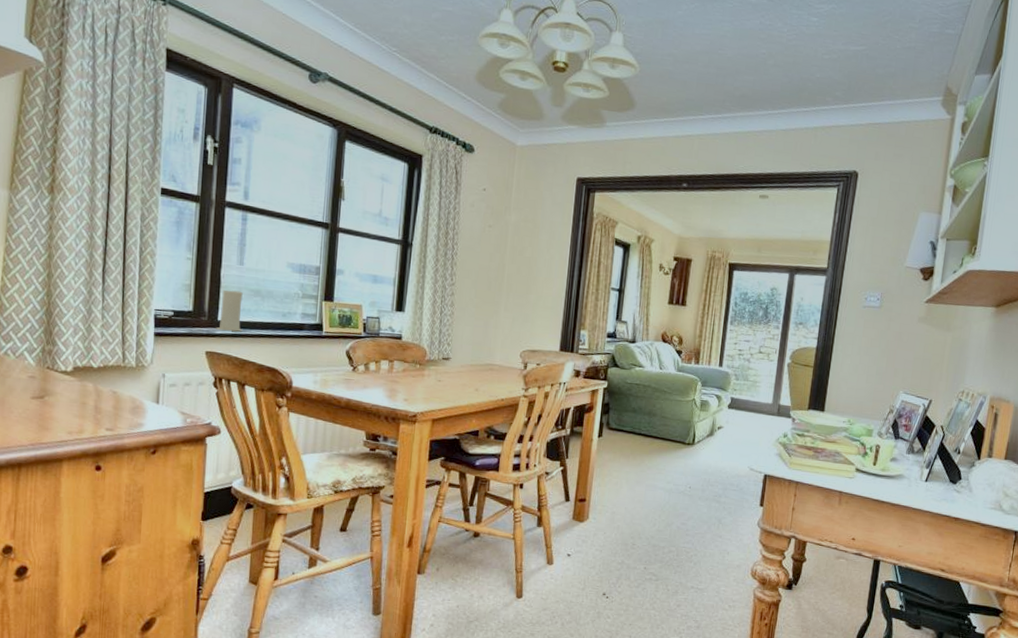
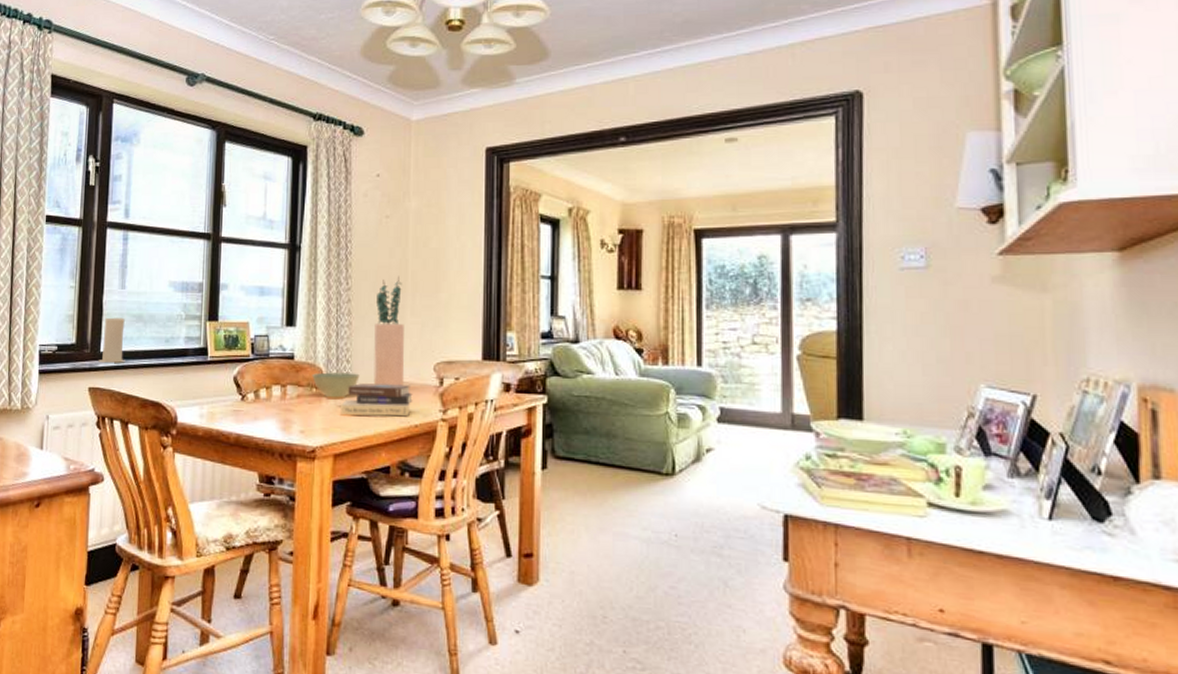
bowl: none [416,352,458,376] -> present [312,372,360,400]
books: none [439,363,501,392] -> present [339,383,413,417]
vase: none [469,277,499,368] -> present [373,276,405,386]

